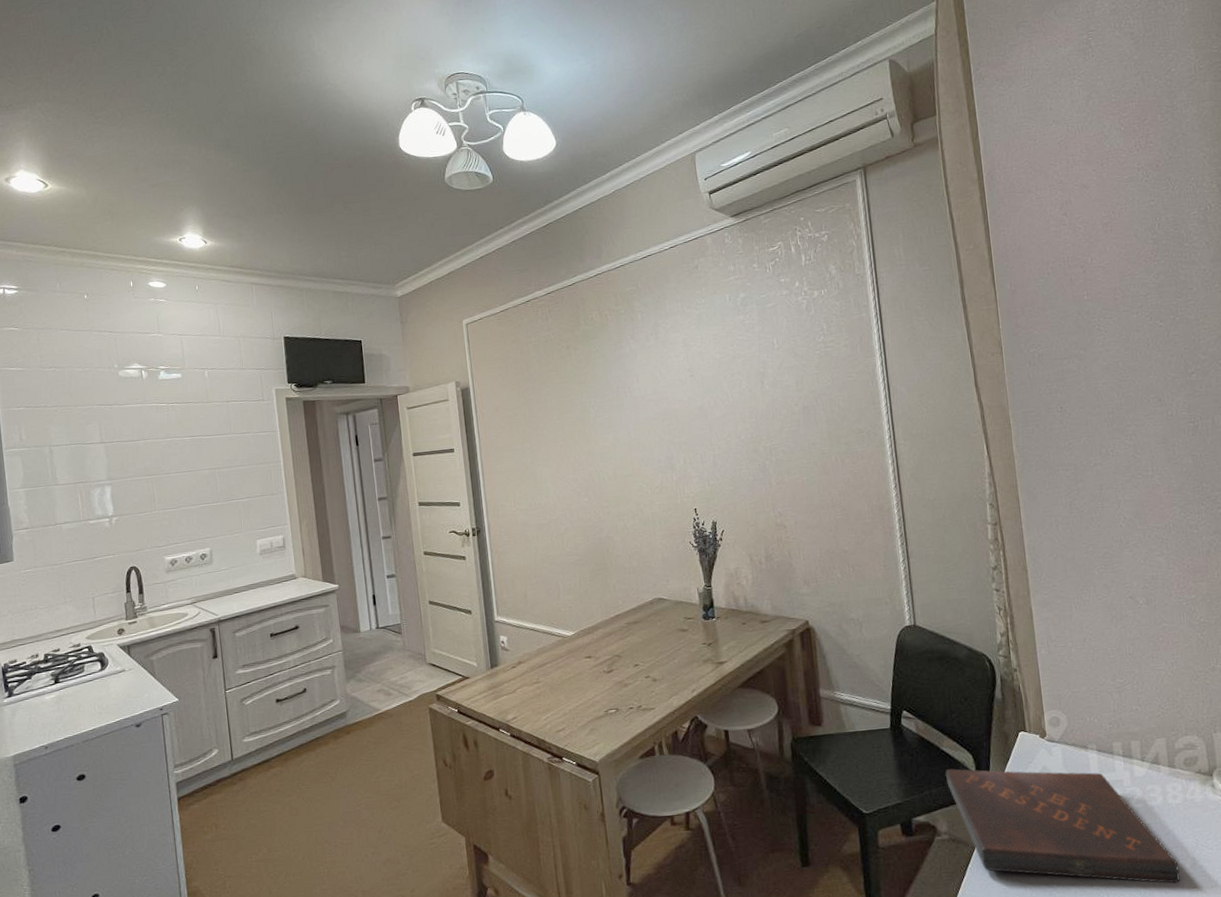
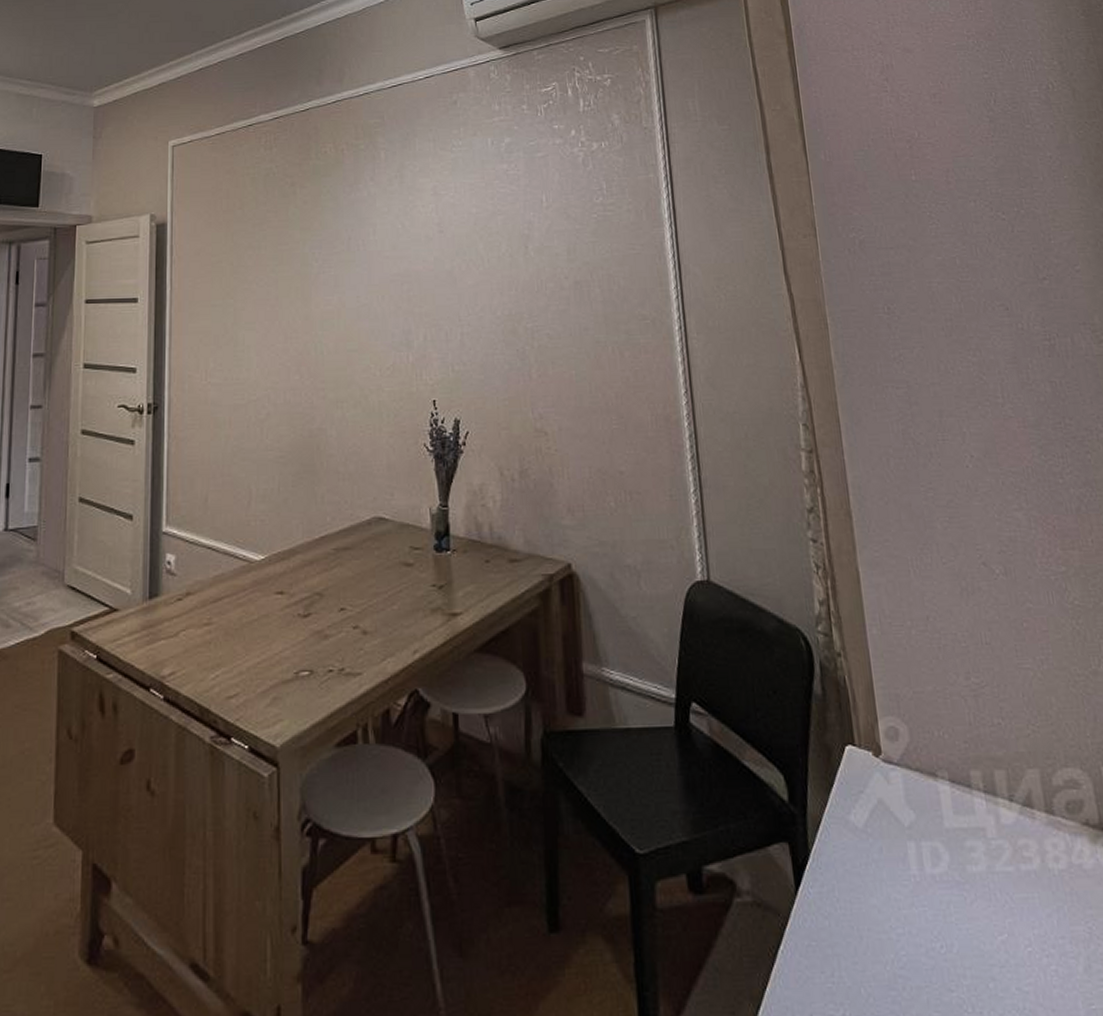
book: present [946,769,1180,884] -> none [748,794,1072,996]

